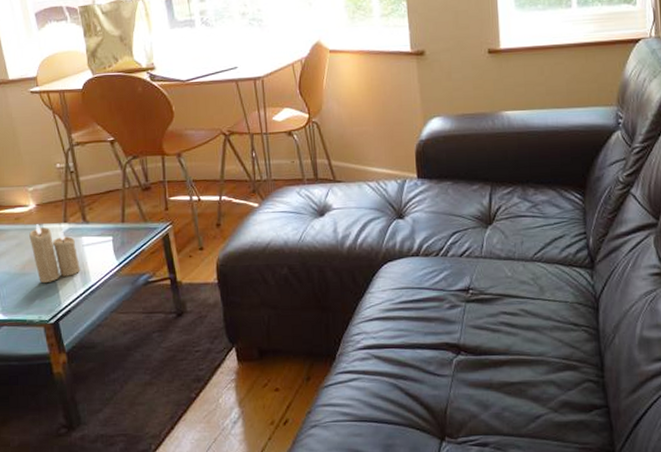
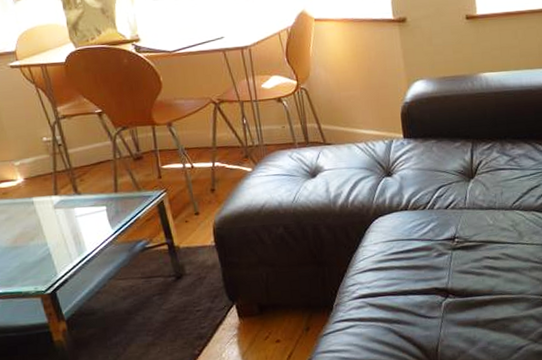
candle: present [29,224,80,283] -> none [19,198,75,255]

